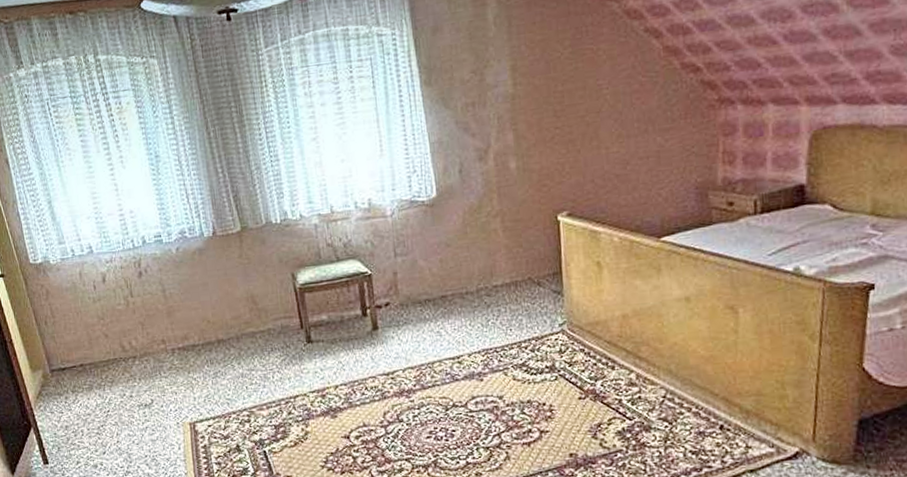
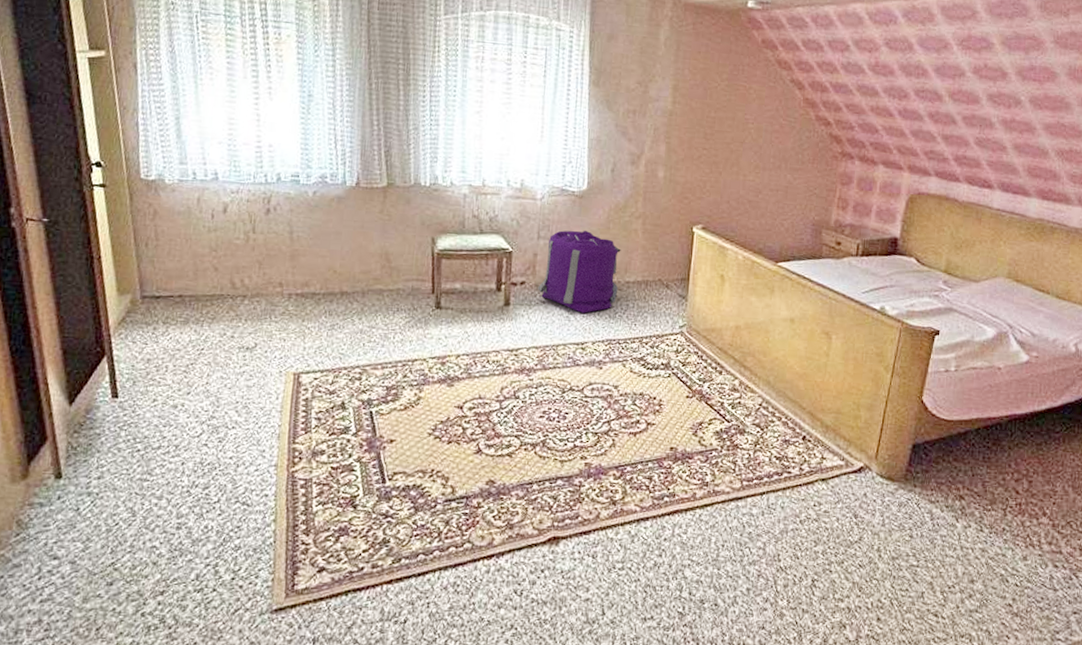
backpack: none [403,240,487,326] -> present [538,230,621,313]

